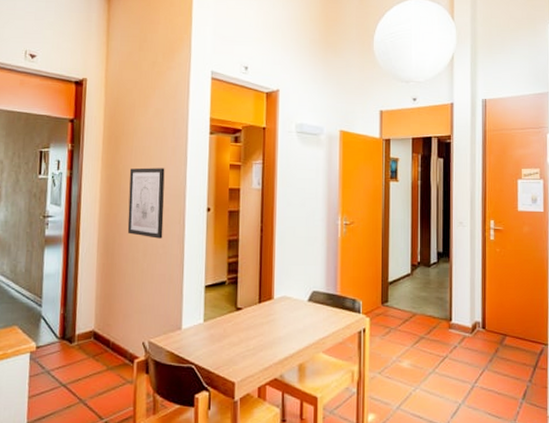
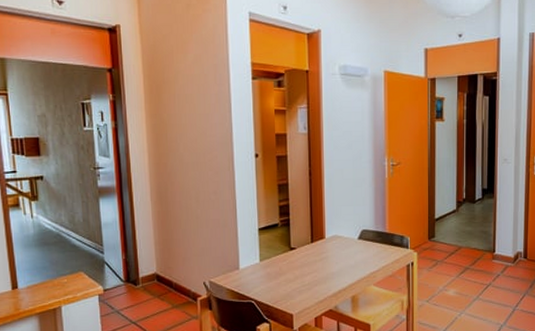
wall art: present [127,167,165,239] -> none [174,116,214,186]

